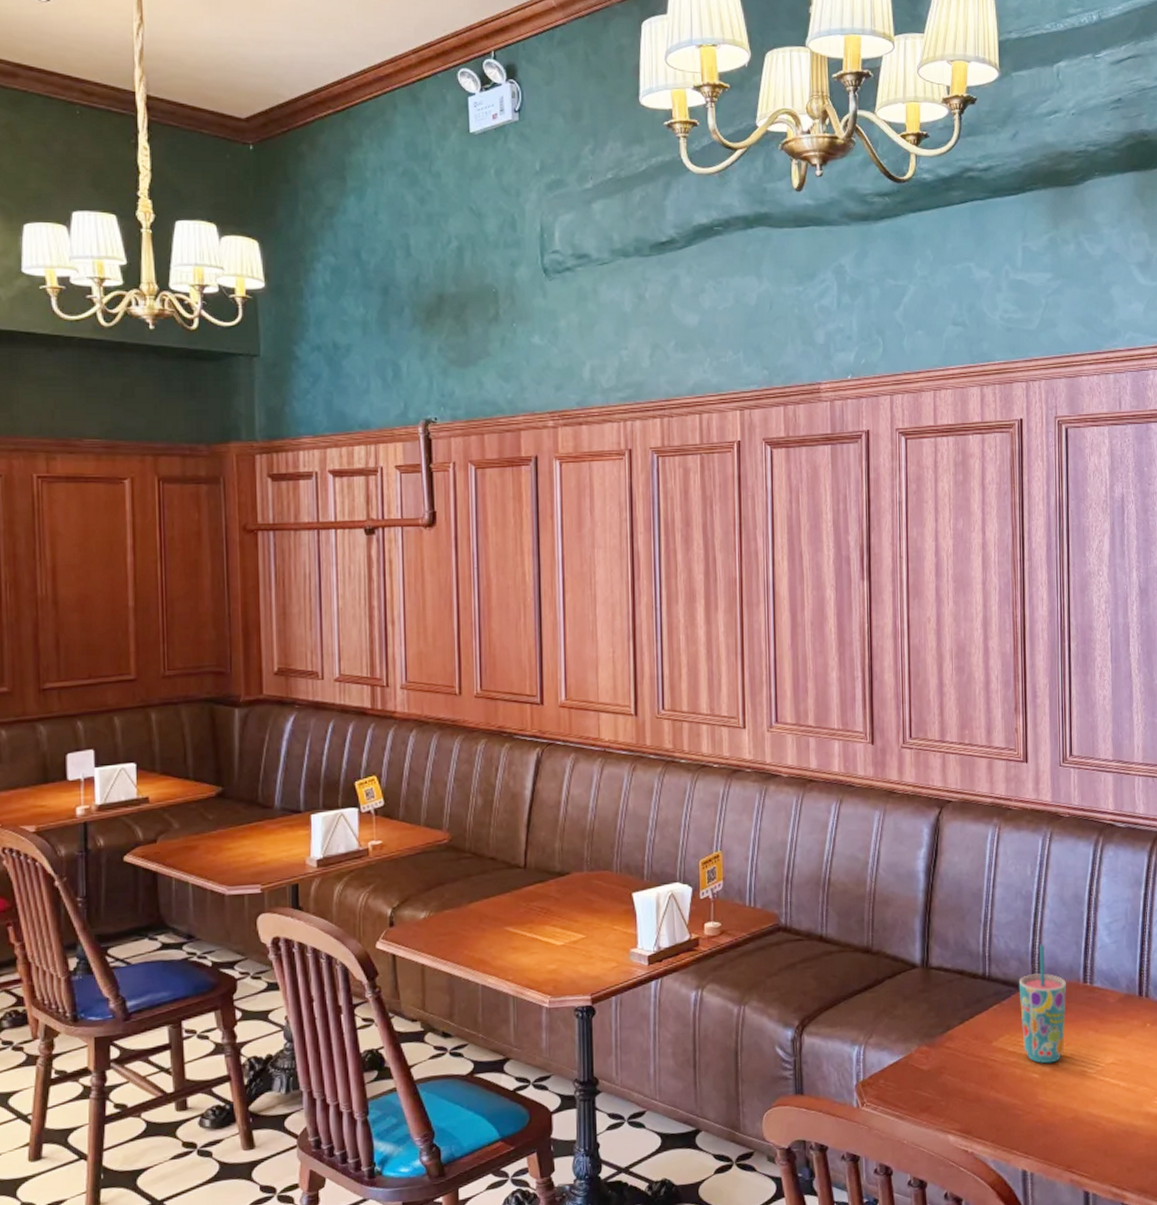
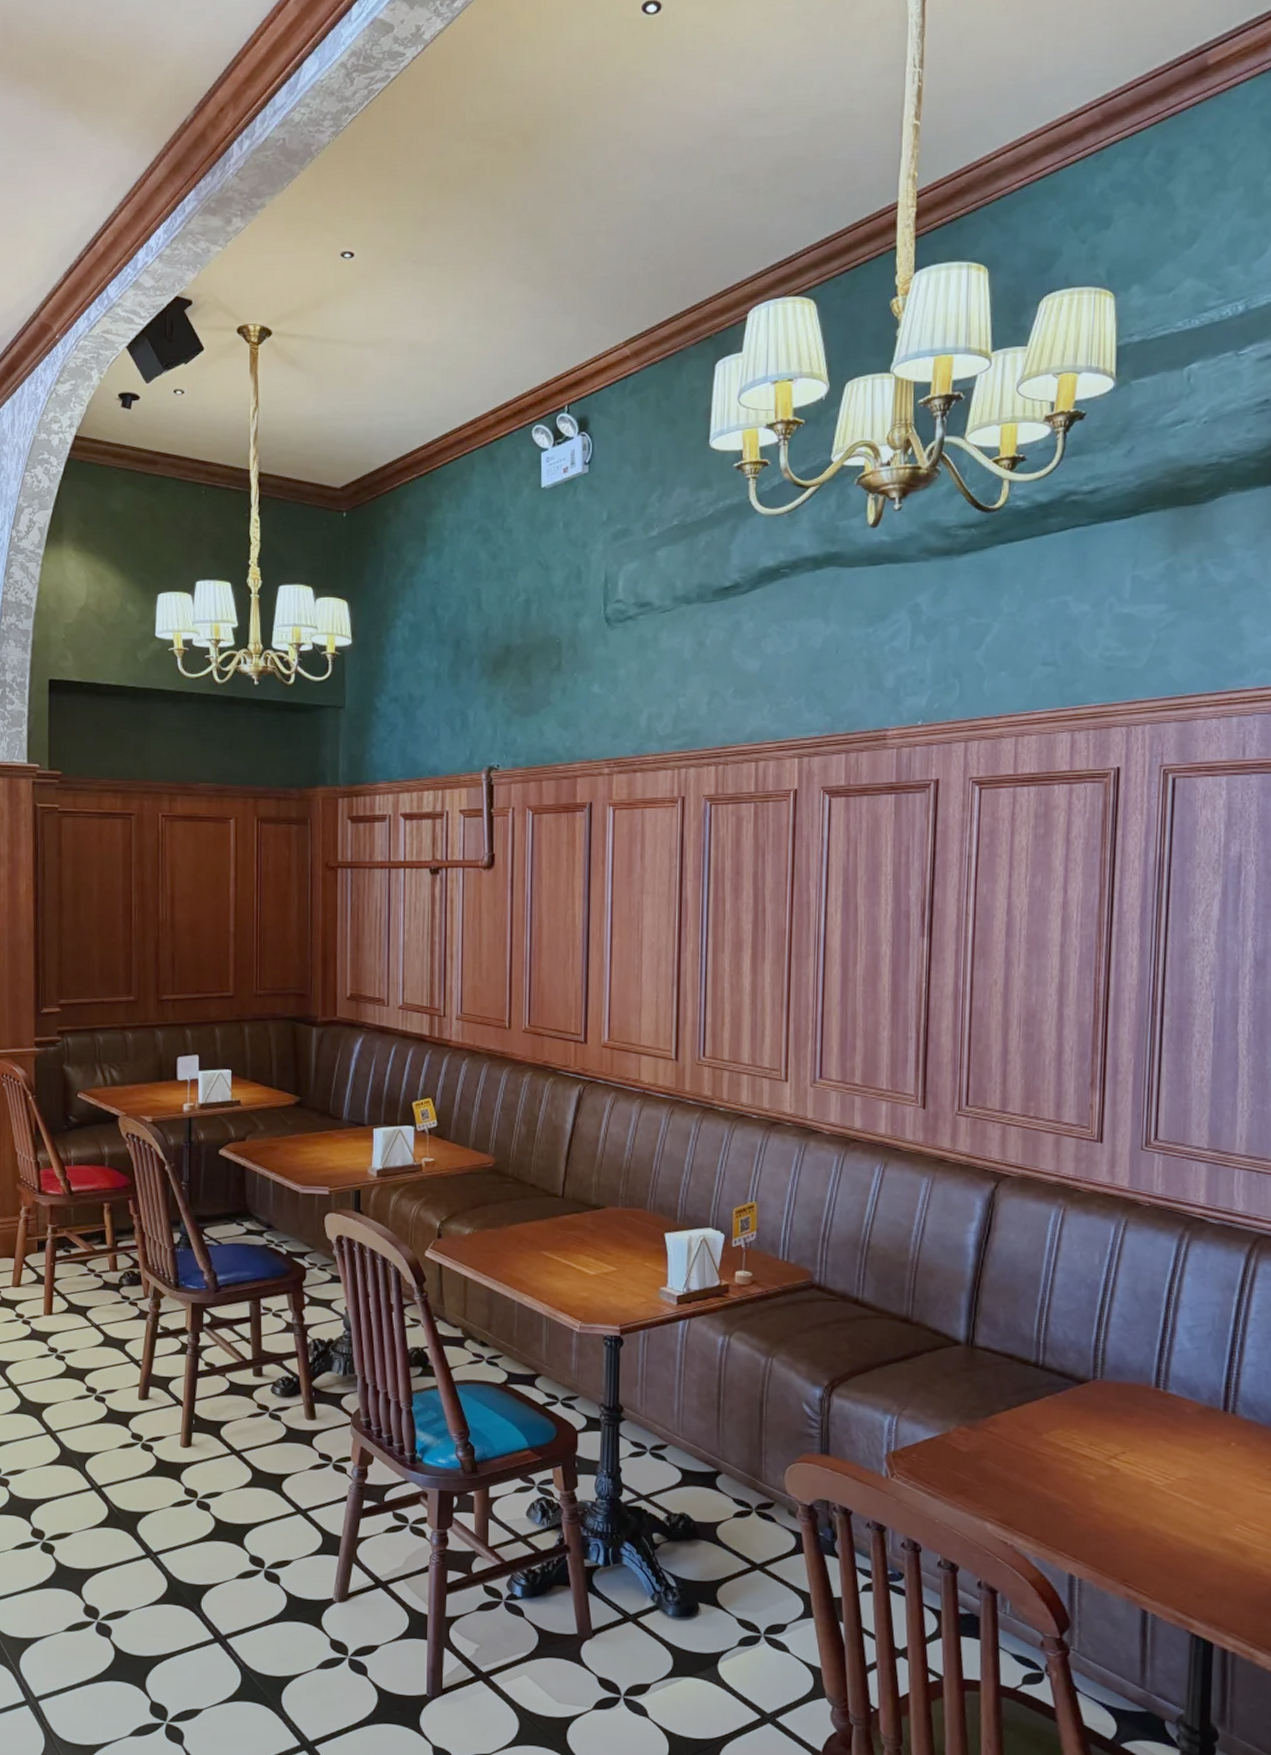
cup: present [1018,944,1066,1064] -> none [1076,1339,1134,1467]

